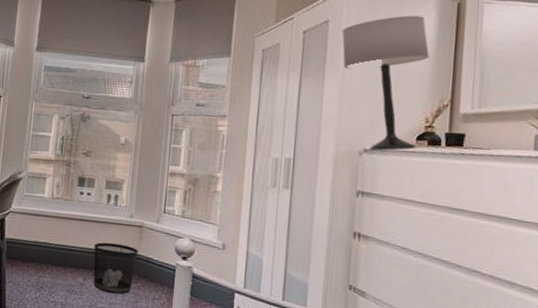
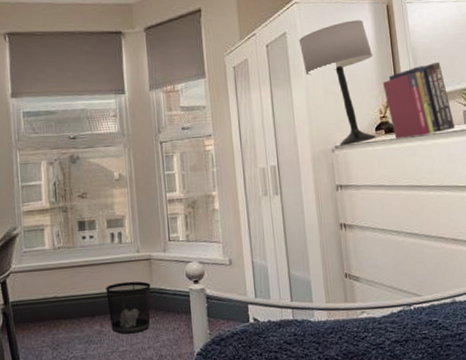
books: none [435,74,521,156] -> present [382,61,456,140]

